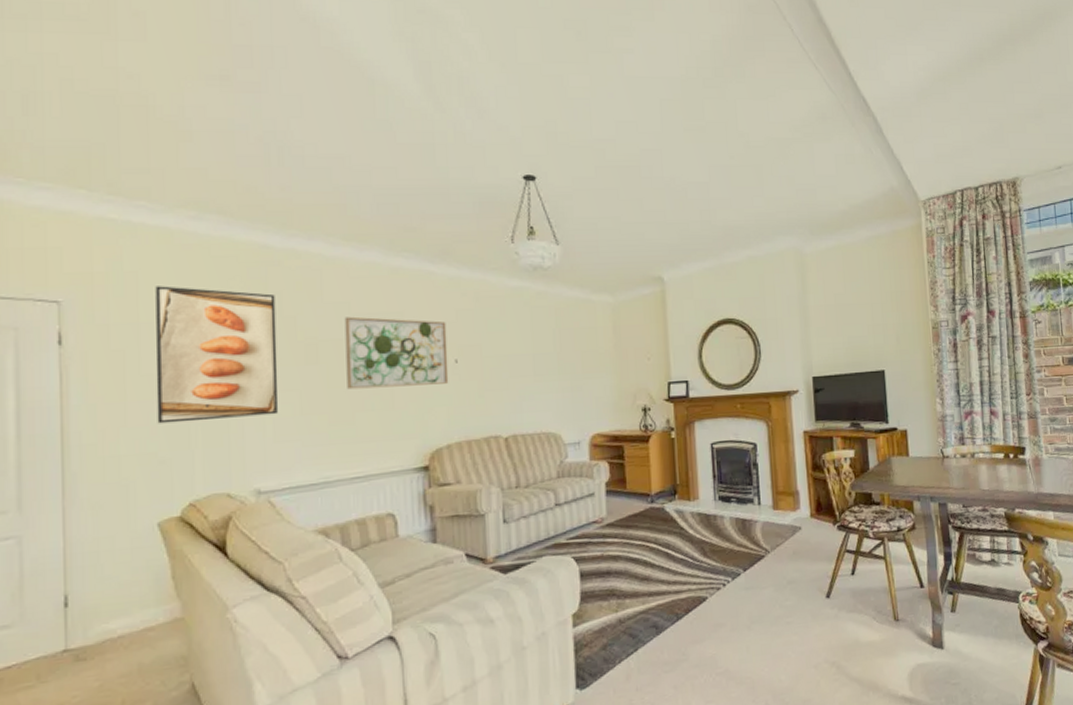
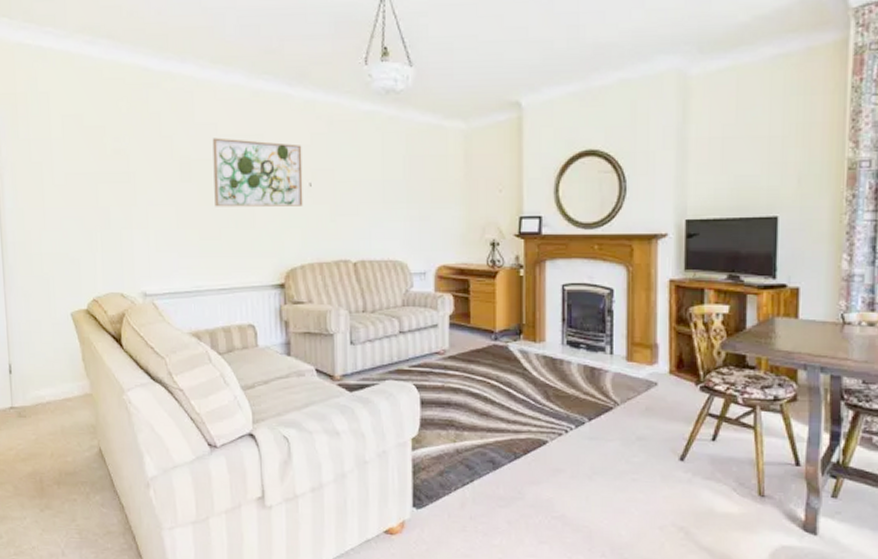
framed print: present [155,286,279,424] -> none [62,105,159,229]

